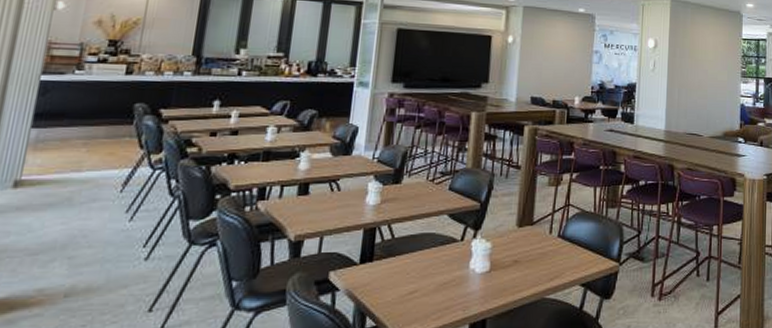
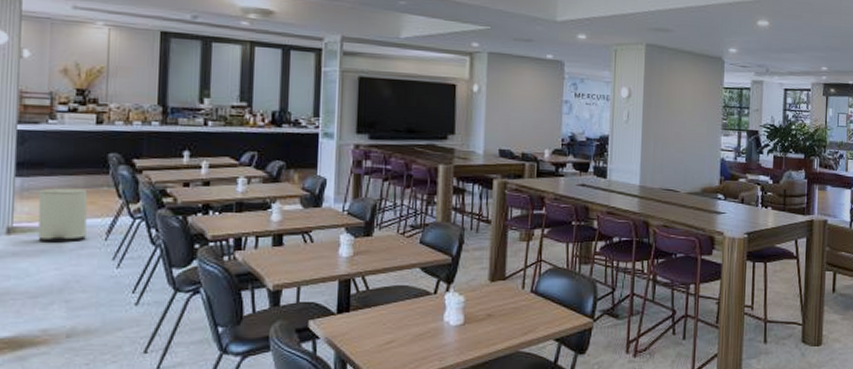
pedal bin: none [46,139,108,196] -> present [38,188,88,243]

